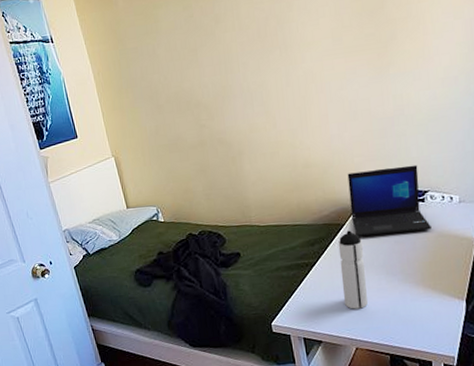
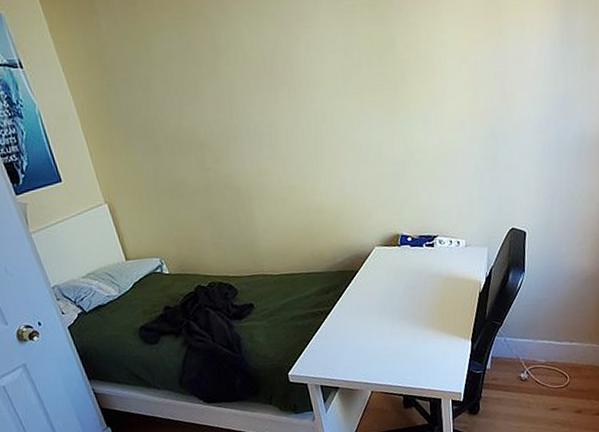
water bottle: present [338,230,368,309] -> none [352,276,382,355]
laptop: present [347,165,432,236] -> none [360,210,440,282]

